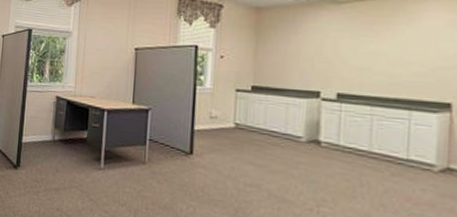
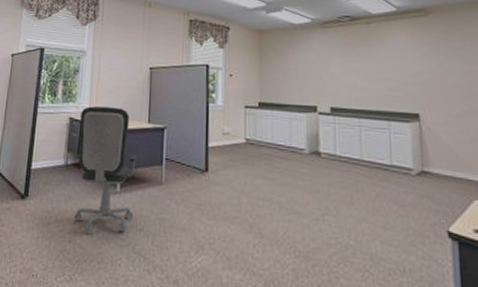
office chair: none [60,86,122,205] -> present [73,106,138,233]

